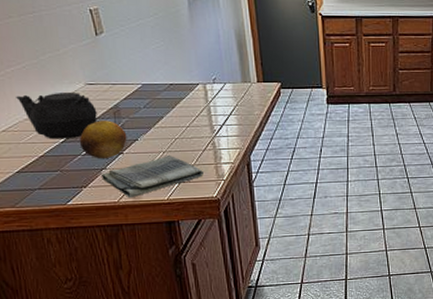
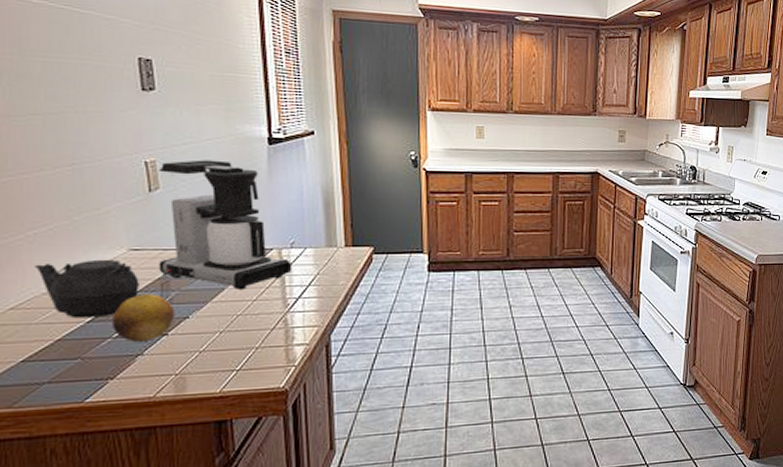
coffee maker: none [101,7,216,117] -> present [158,160,293,289]
dish towel: present [101,156,203,198] -> none [136,336,270,392]

